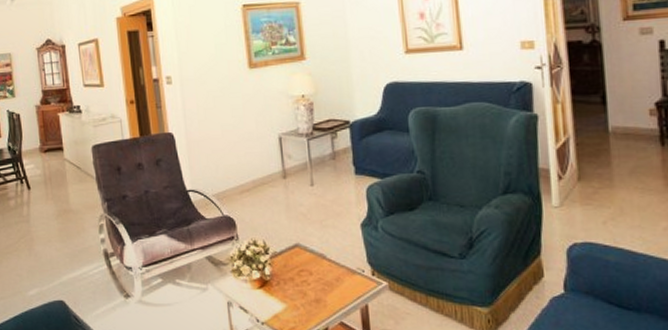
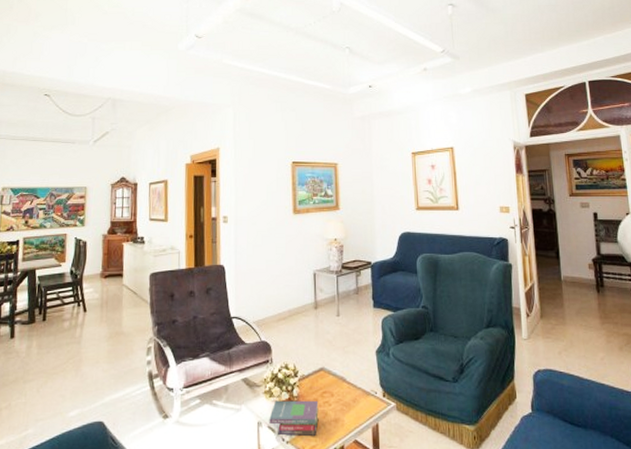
books: none [240,279,297,317] -> present [269,400,319,436]

